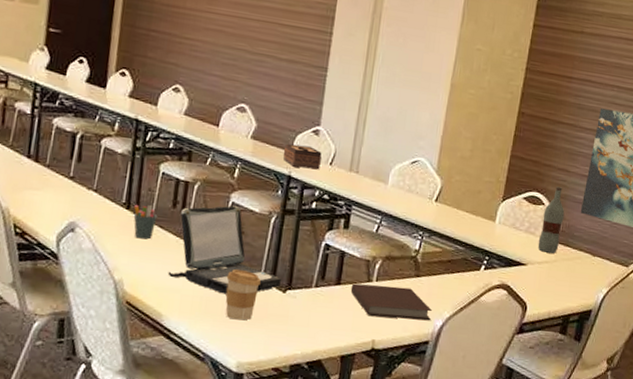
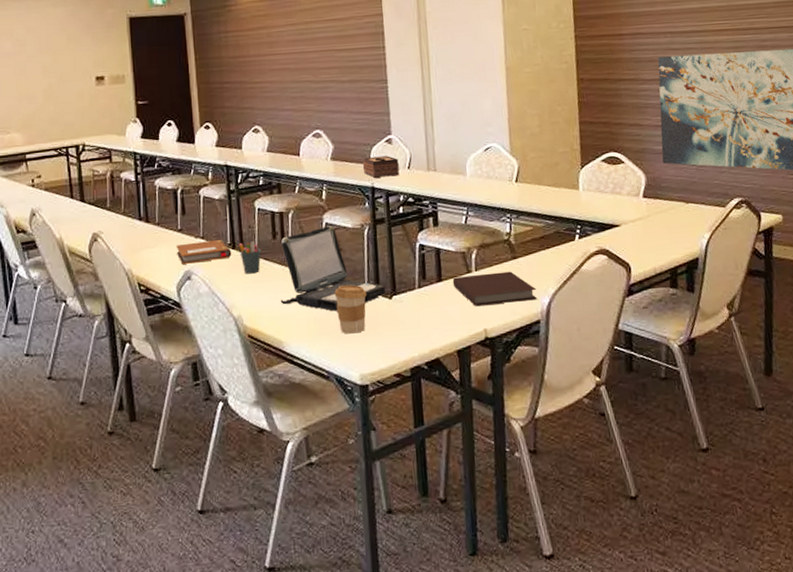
notebook: none [64,192,125,218] -> present [176,239,232,264]
bottle: present [537,186,565,253] -> none [625,142,649,210]

